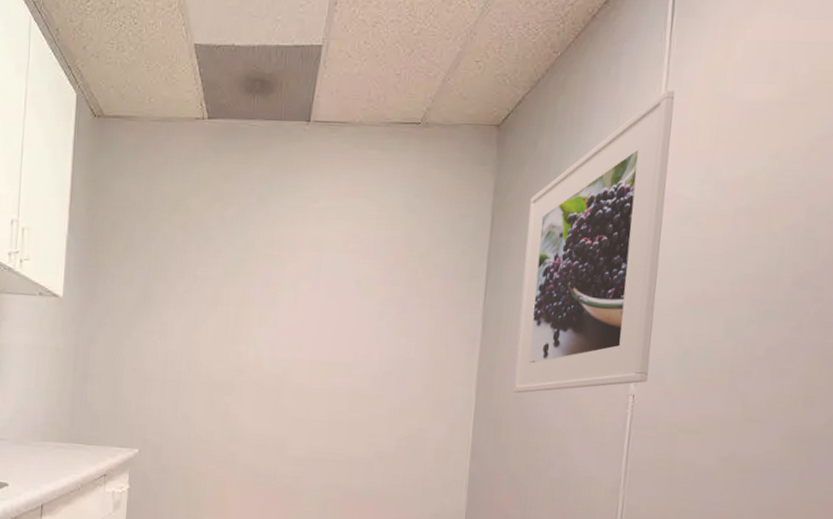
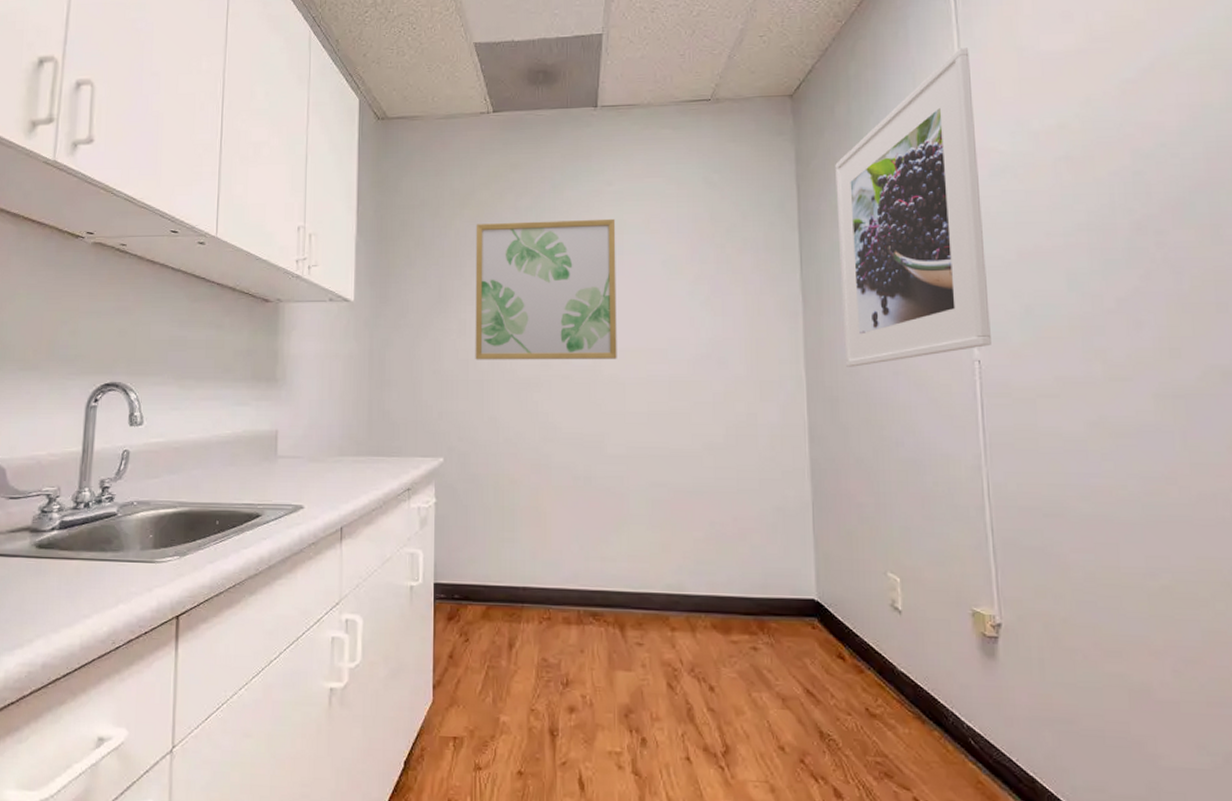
wall art: none [174,230,317,370] -> present [475,218,617,360]

